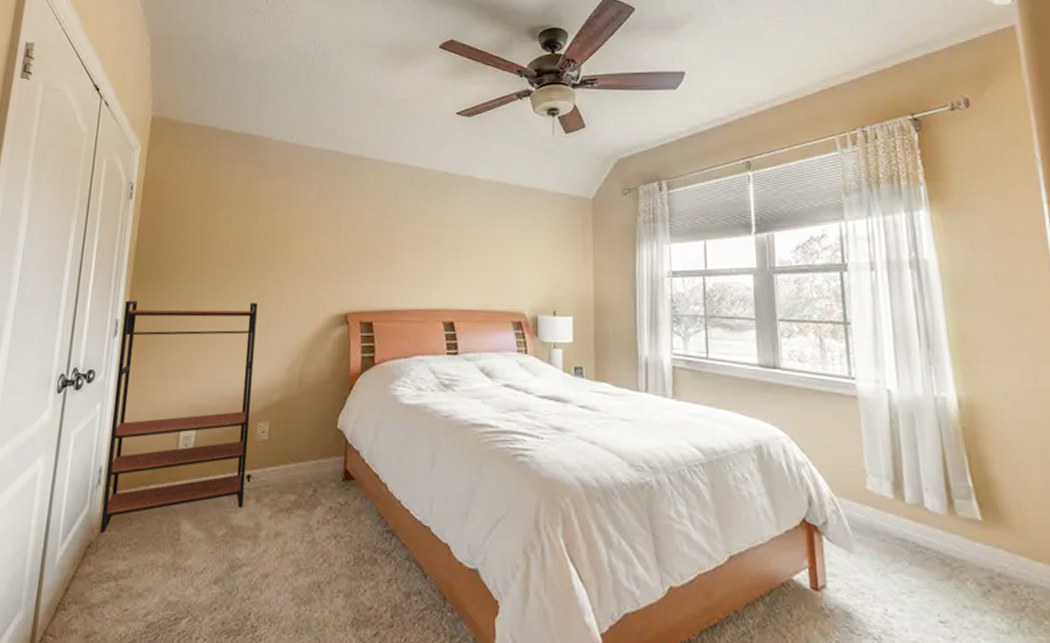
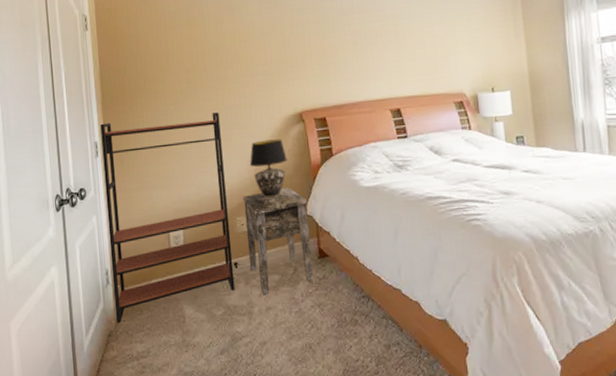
side table: none [263,395,340,517] -> present [242,187,313,295]
table lamp: none [281,339,324,405] -> present [249,139,287,198]

